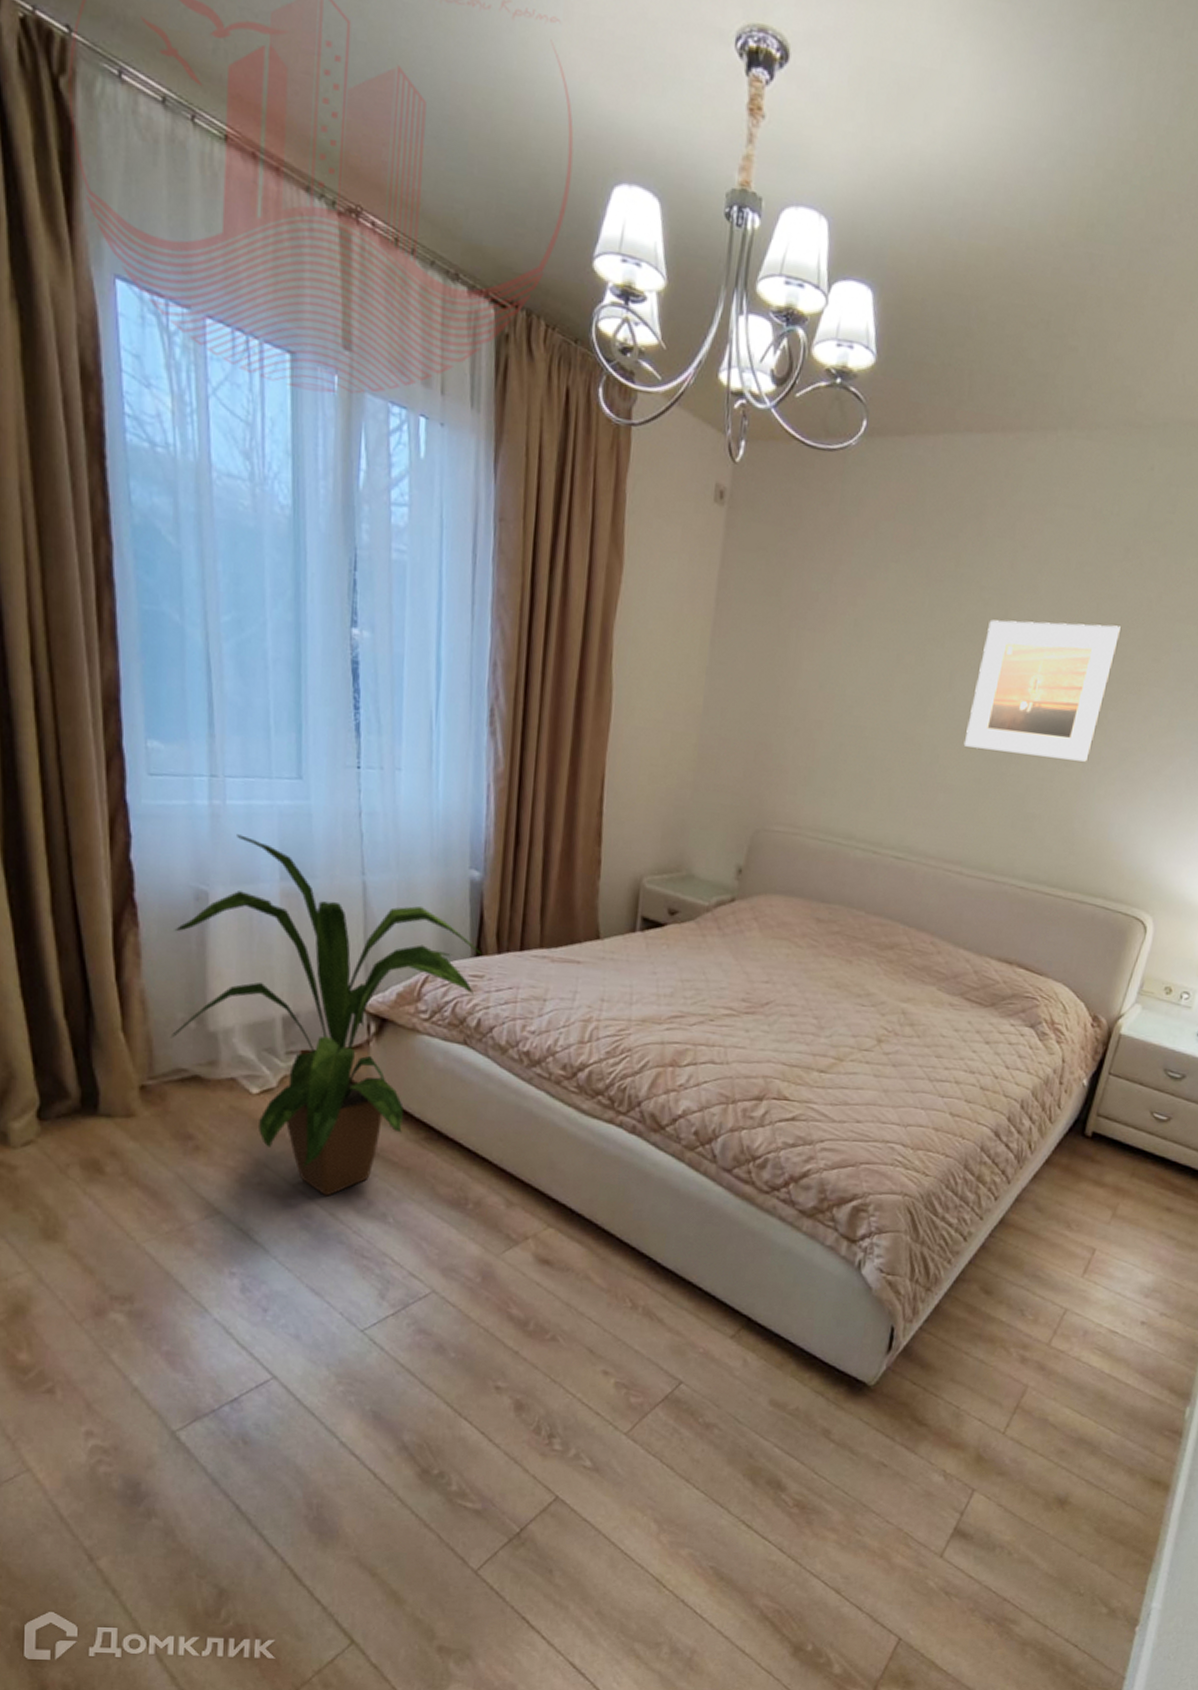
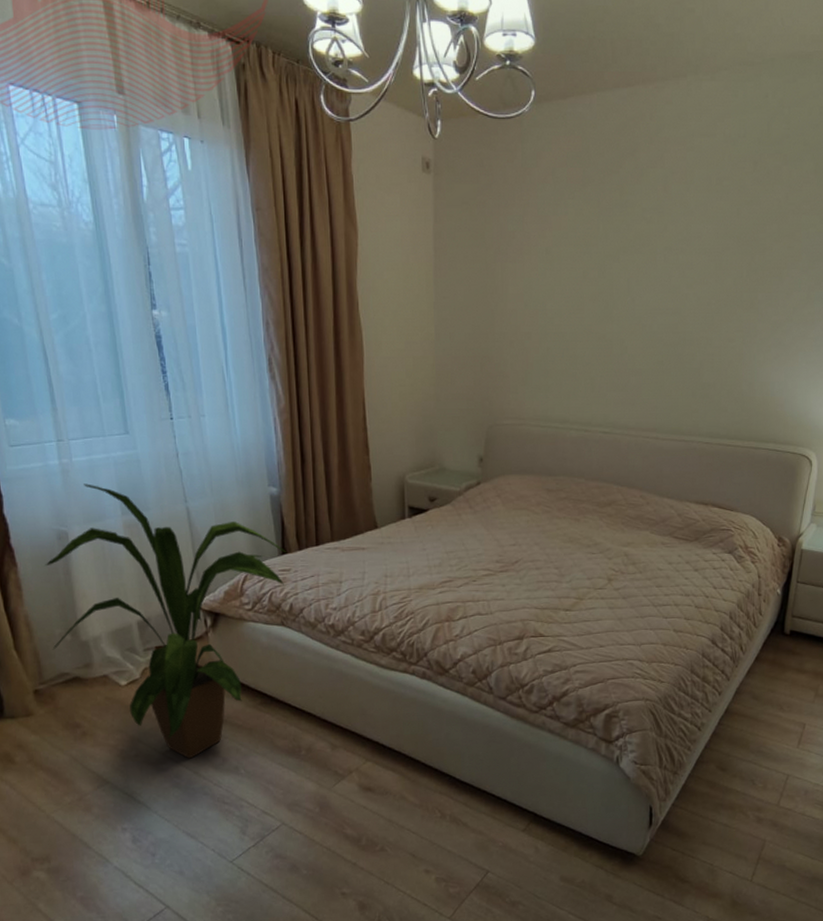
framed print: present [963,620,1122,762] -> none [645,225,760,337]

